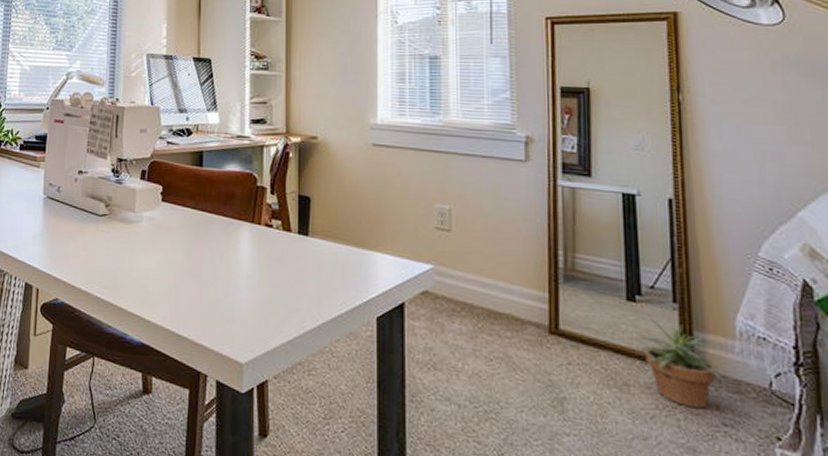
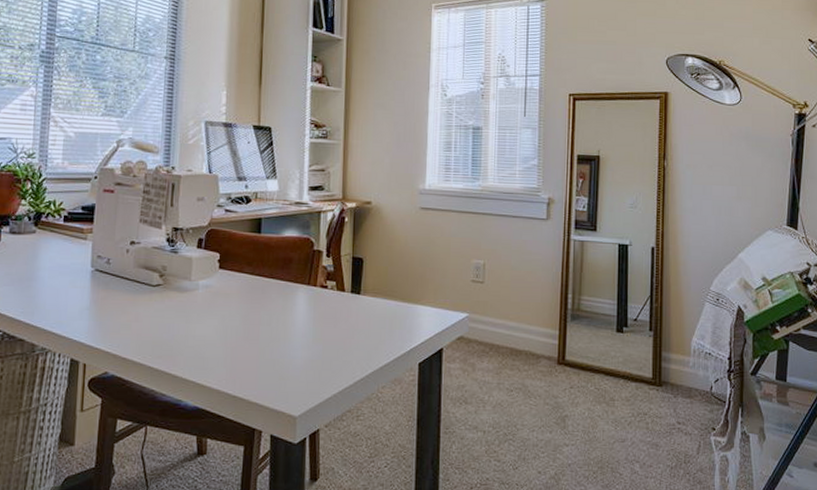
potted plant: present [636,319,729,410] -> none [621,346,684,413]

